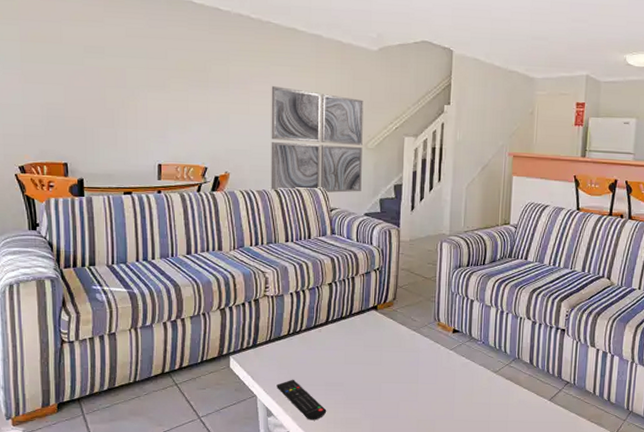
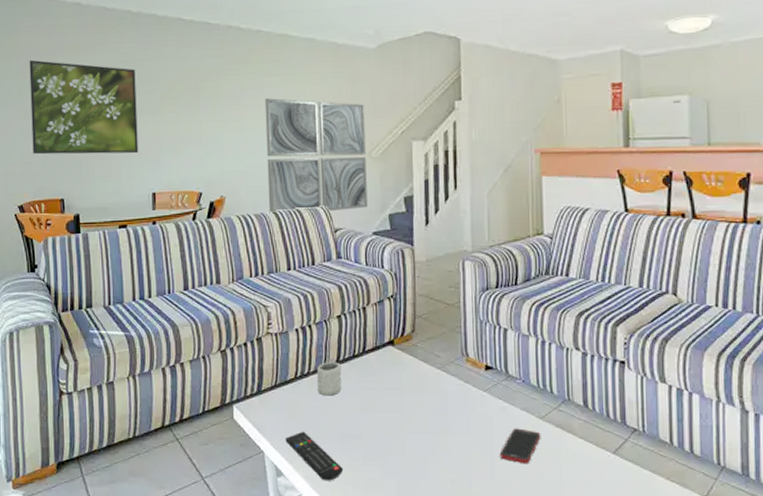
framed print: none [31,24,145,126] -> present [29,59,139,155]
cup: none [308,322,330,350] -> present [317,362,342,396]
cell phone: none [459,380,494,408] -> present [499,428,541,464]

